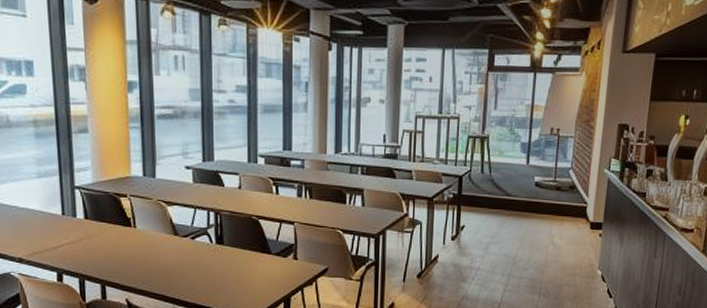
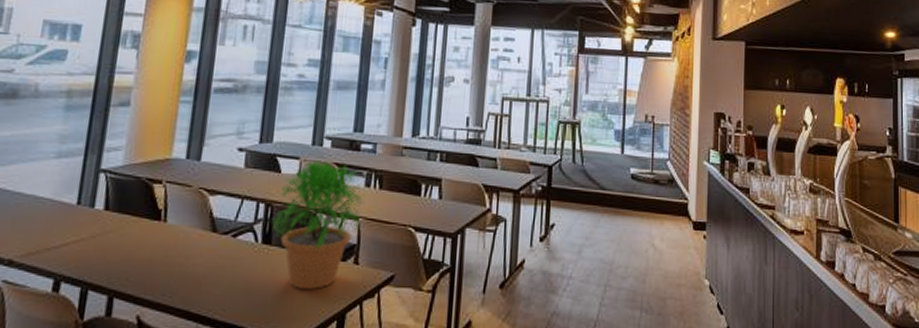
potted plant: none [221,175,299,279] -> present [271,160,365,289]

